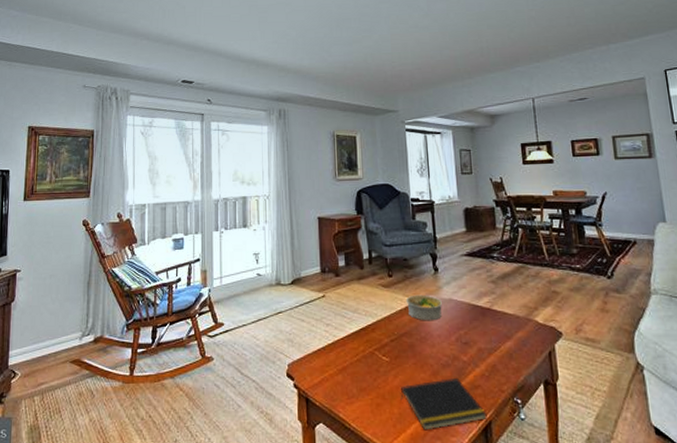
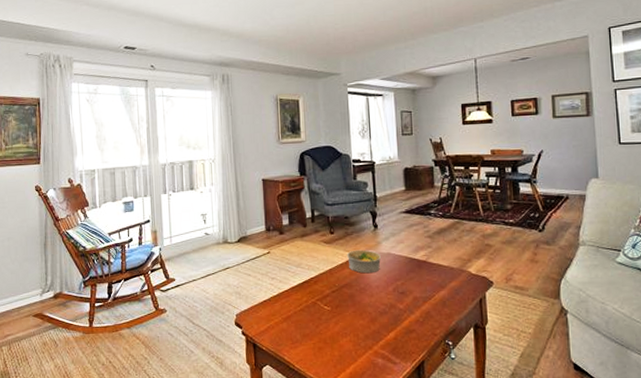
notepad: present [400,378,487,431] -> none [340,324,421,370]

